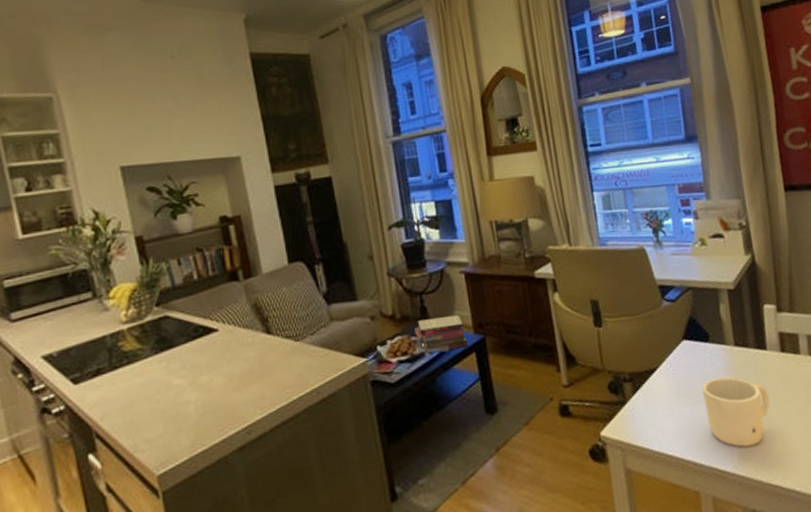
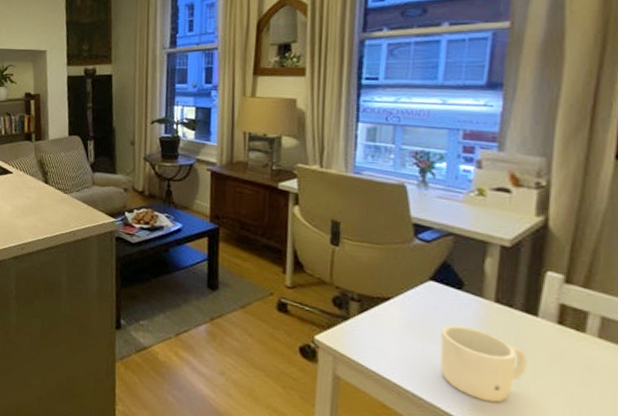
books: present [414,314,468,355] -> none [158,200,202,231]

